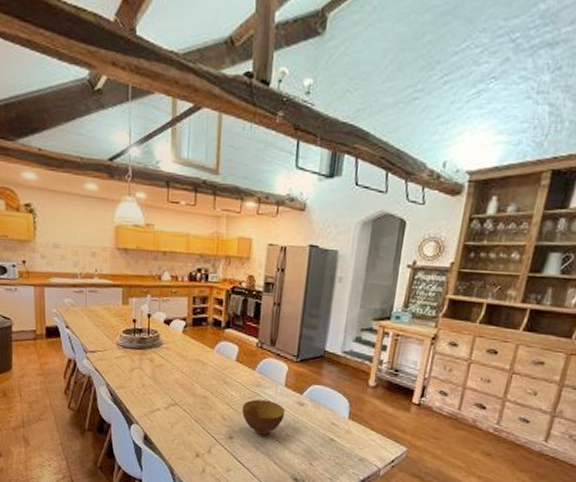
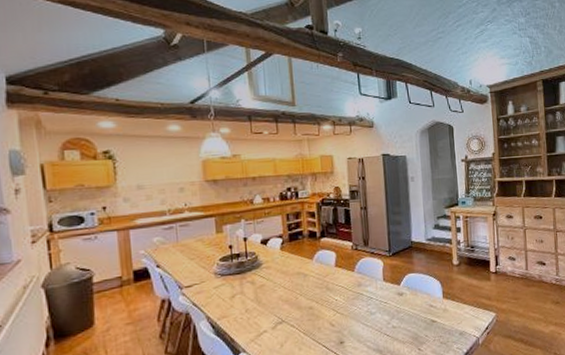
bowl: present [241,399,286,435] -> none [347,297,388,333]

